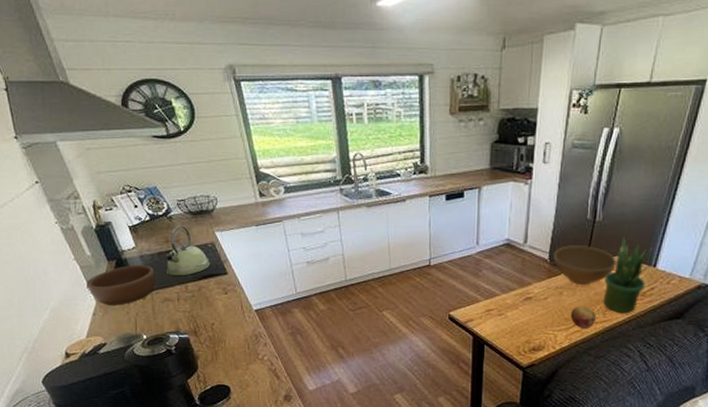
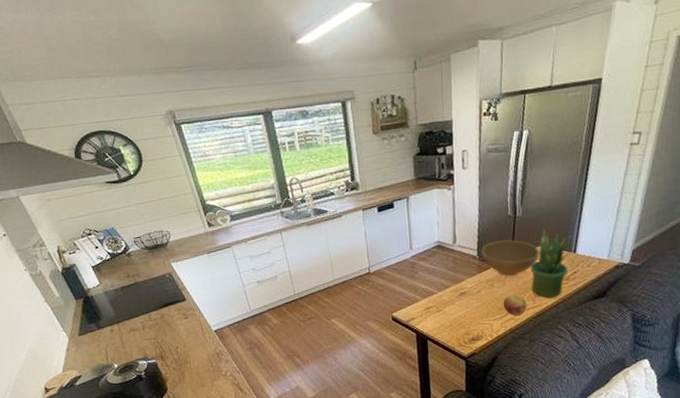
wooden bowl: present [86,264,155,305] -> none [58,299,121,340]
kettle: present [166,225,211,276] -> none [128,260,170,308]

